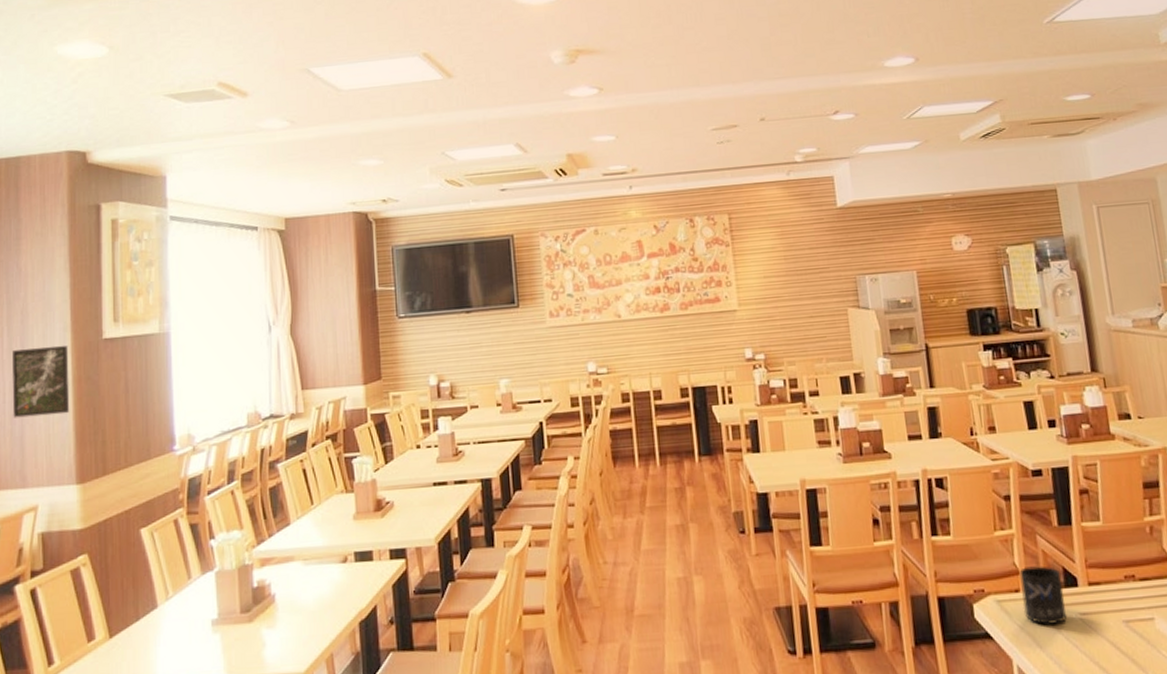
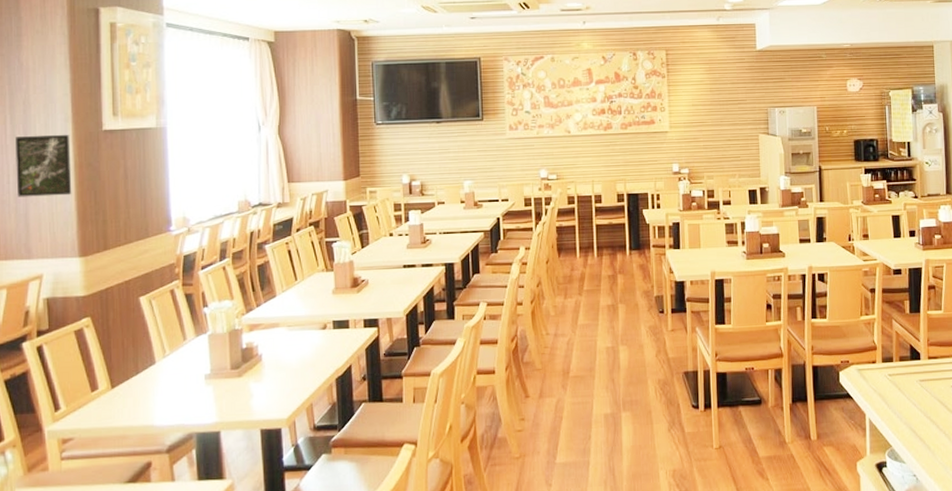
mug: present [1019,566,1067,625] -> none [877,343,910,388]

